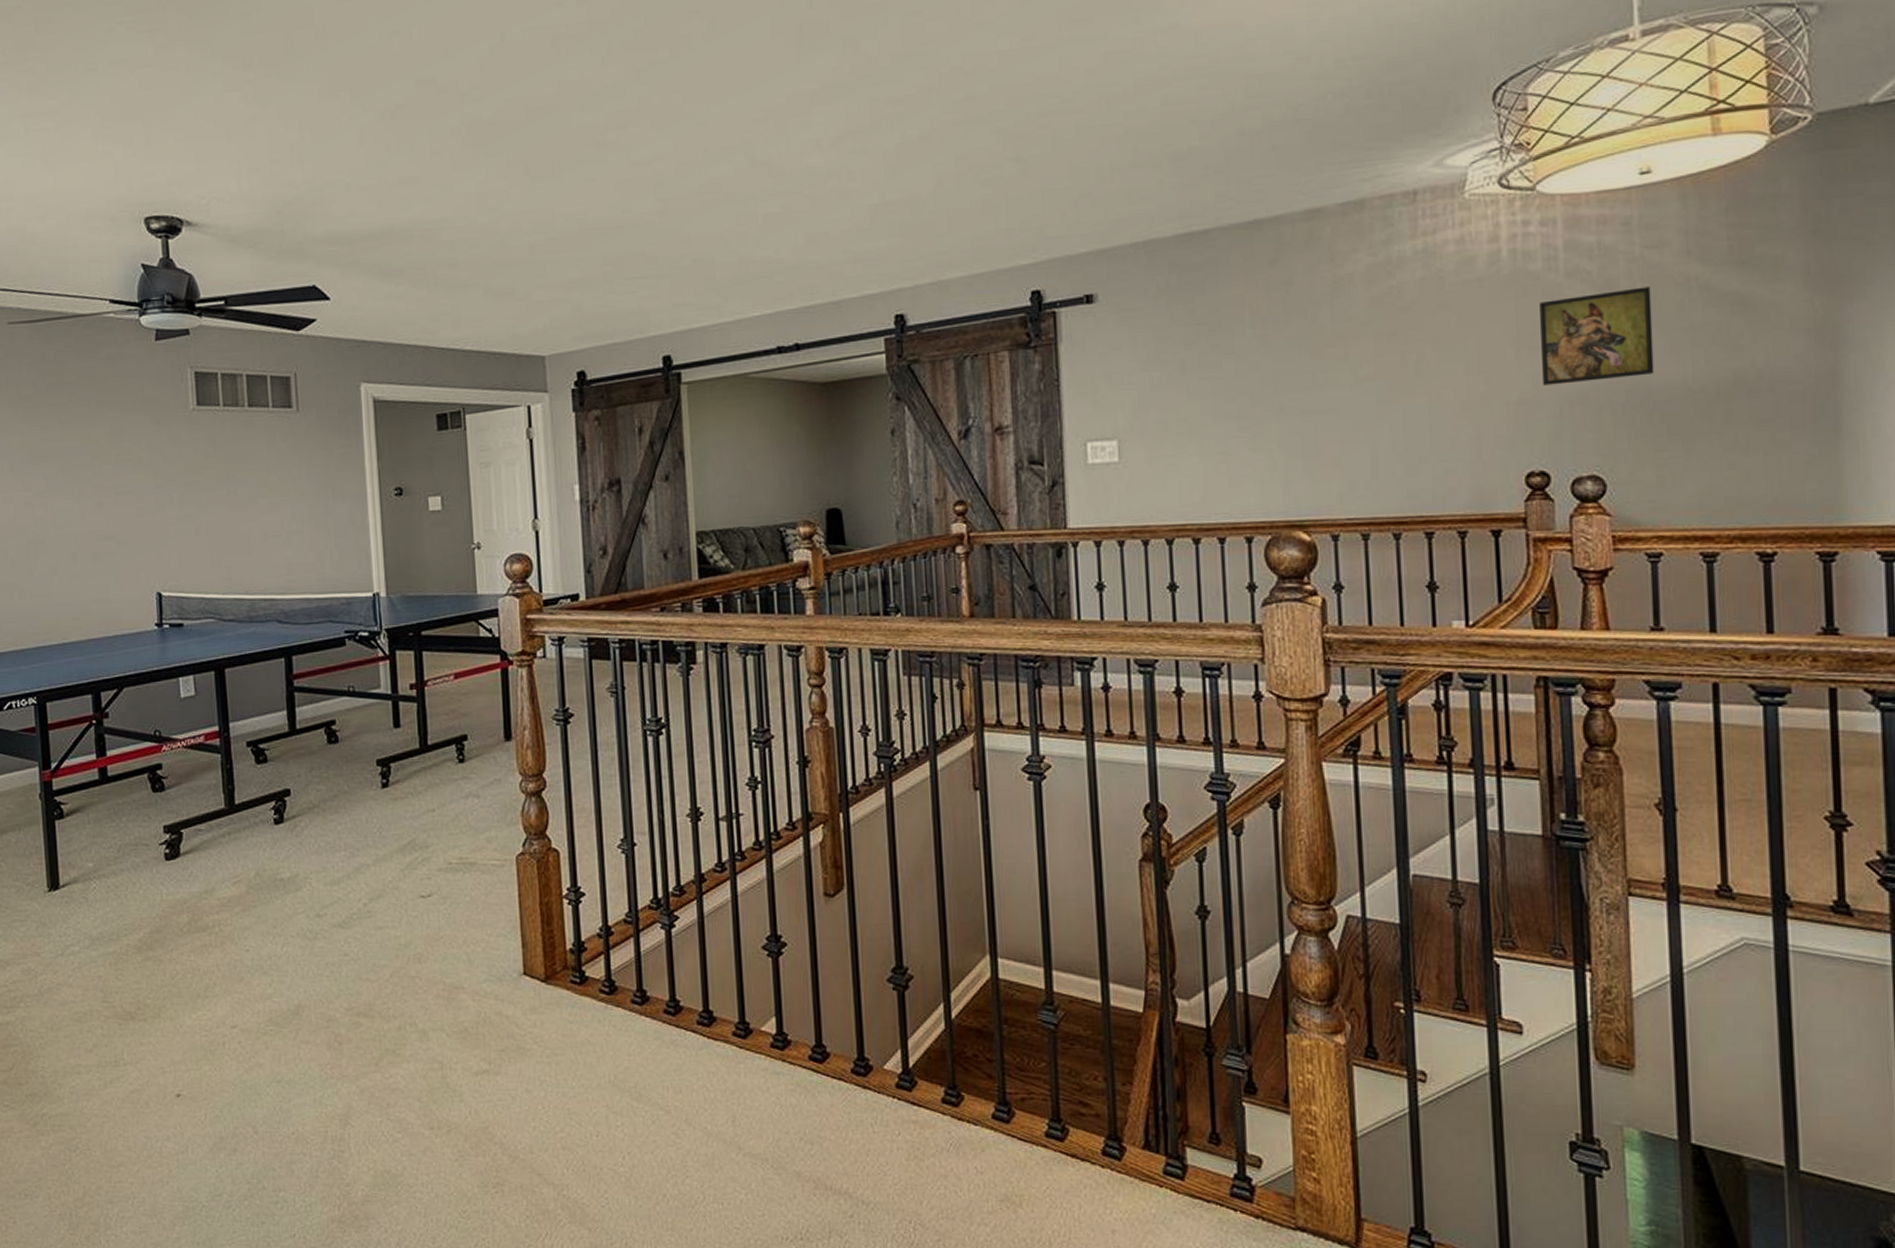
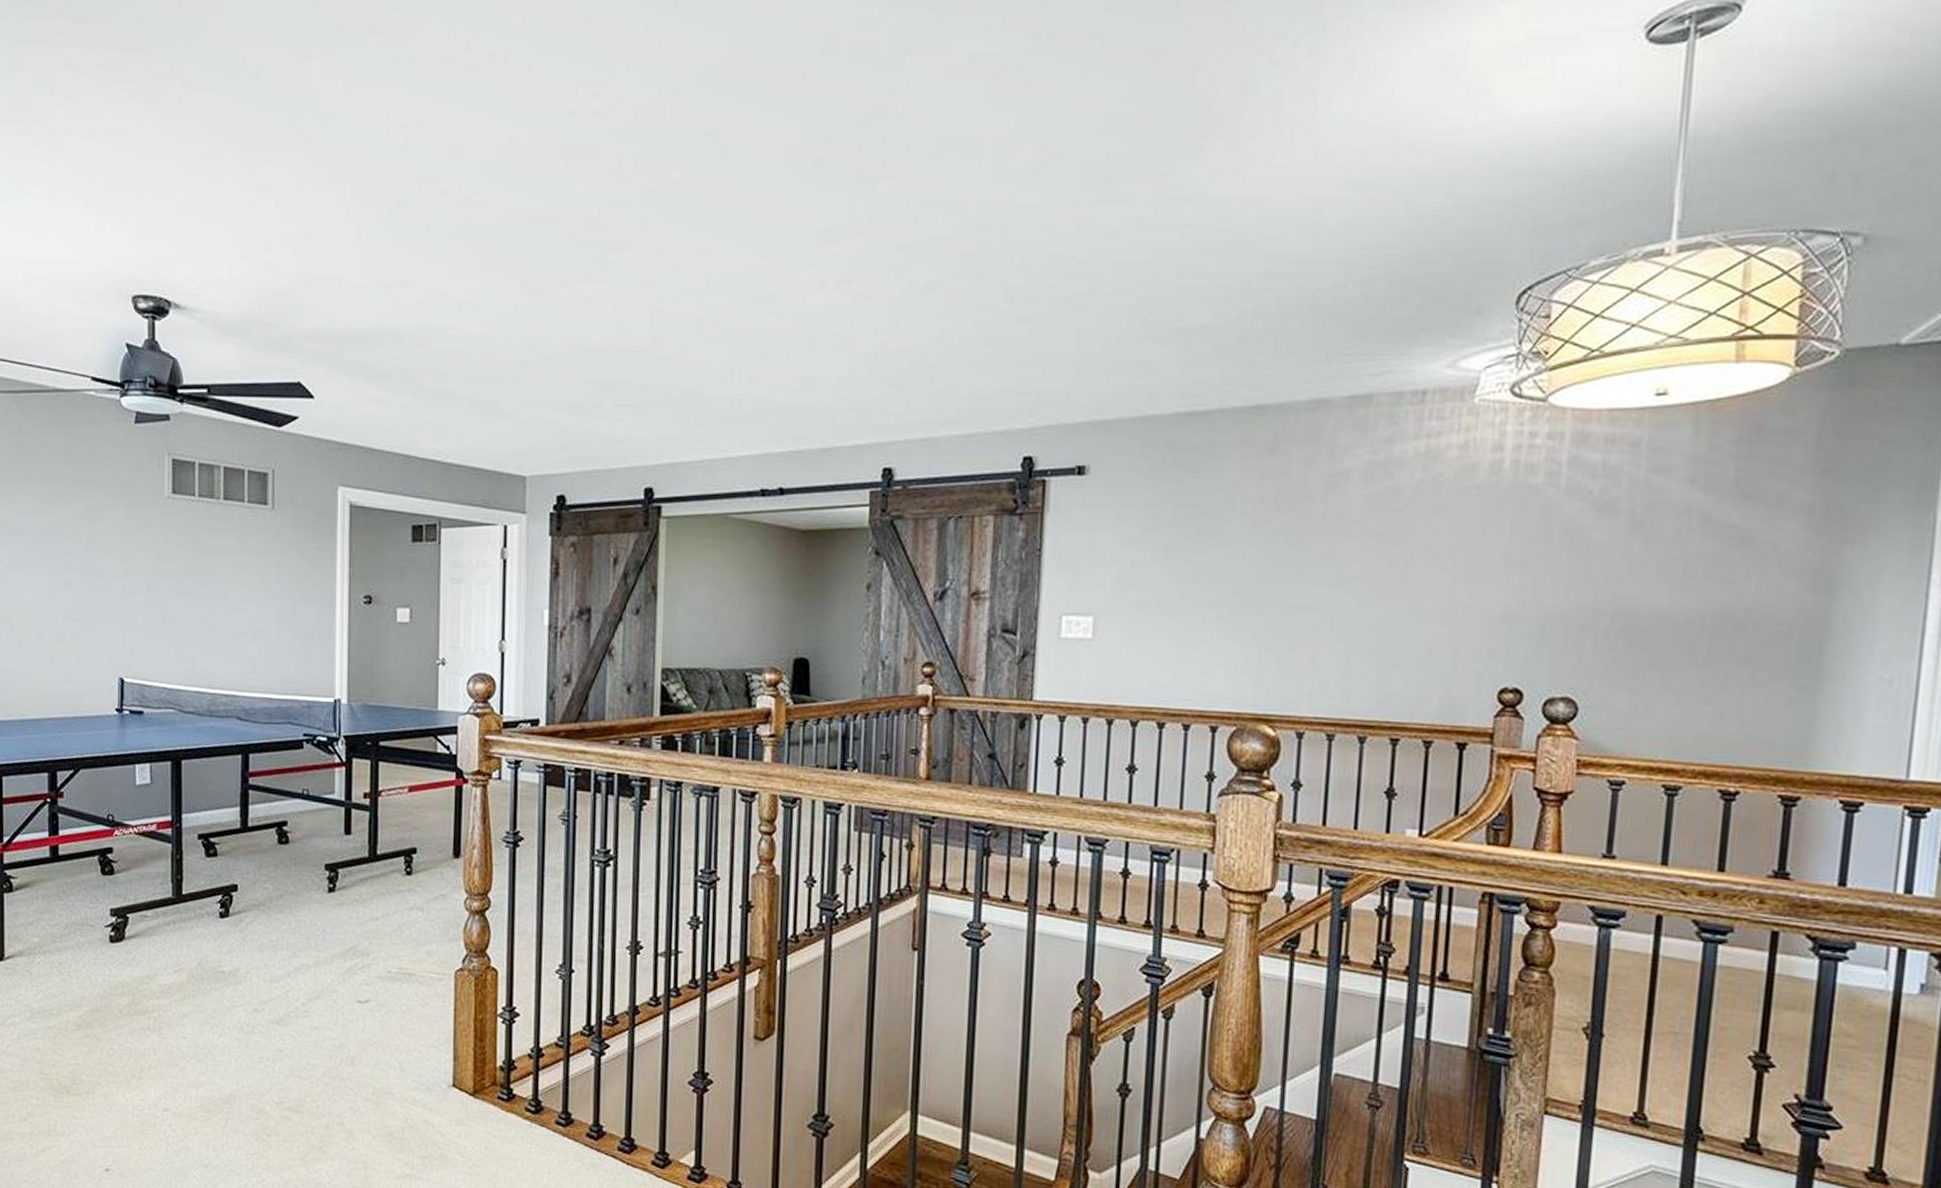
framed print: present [1540,286,1655,386] -> none [1528,511,1651,603]

